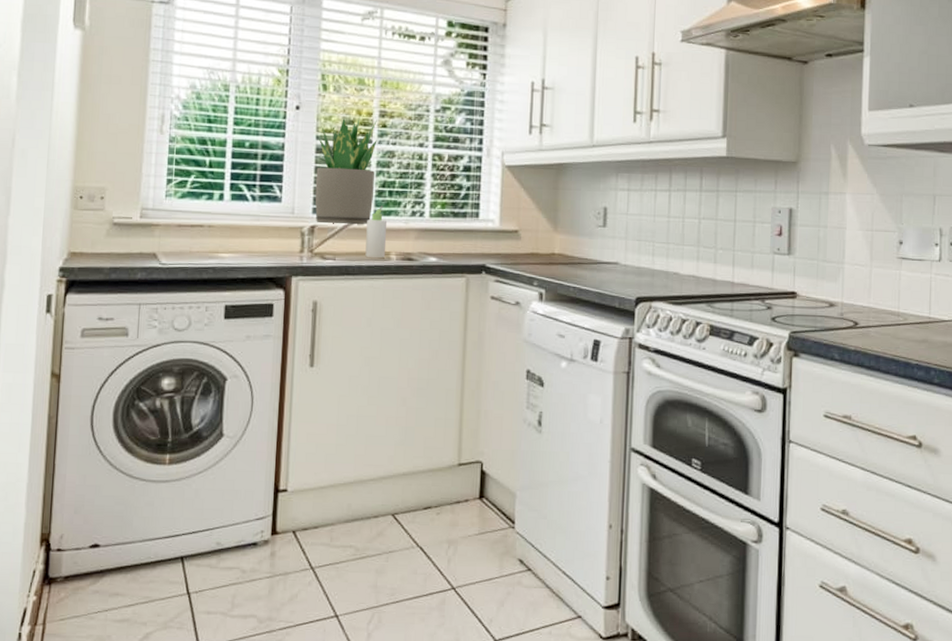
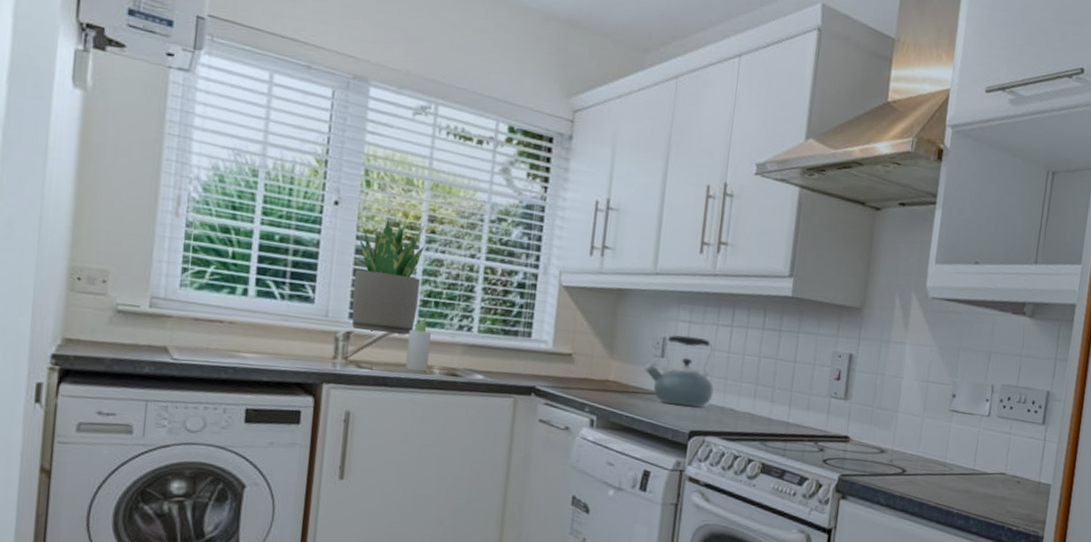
kettle: none [587,203,657,274] -> present [644,334,715,407]

